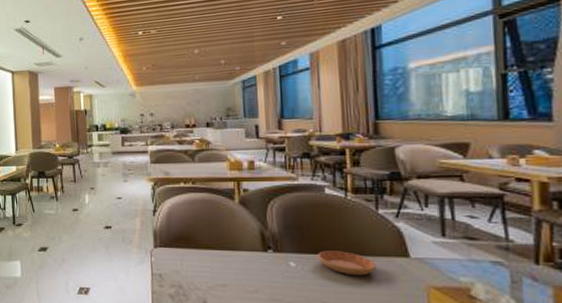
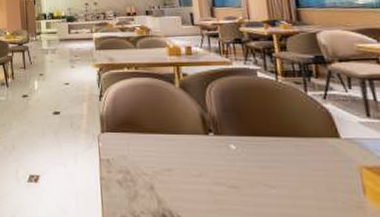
saucer: present [316,250,378,276] -> none [254,133,312,158]

